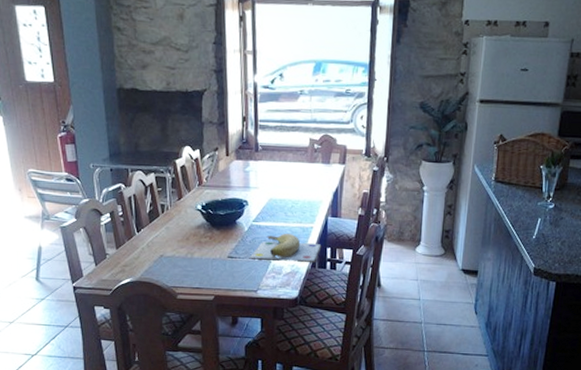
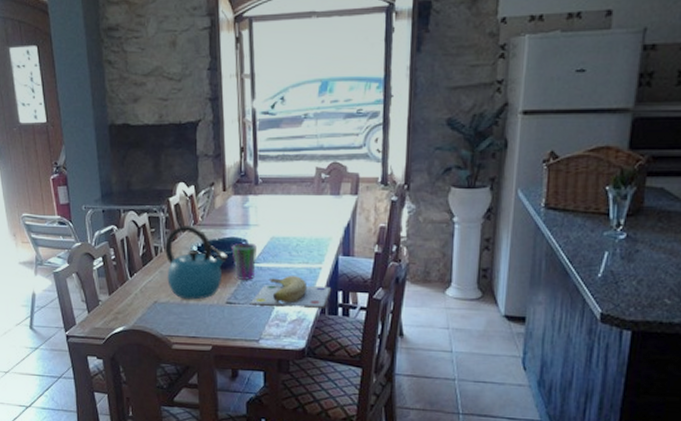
kettle: none [171,186,231,254] -> present [165,225,229,300]
cup: none [233,203,256,237] -> present [231,242,257,280]

